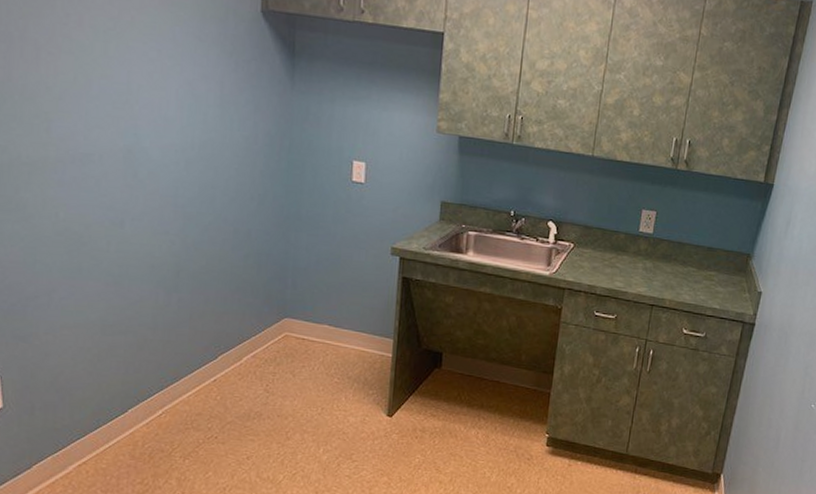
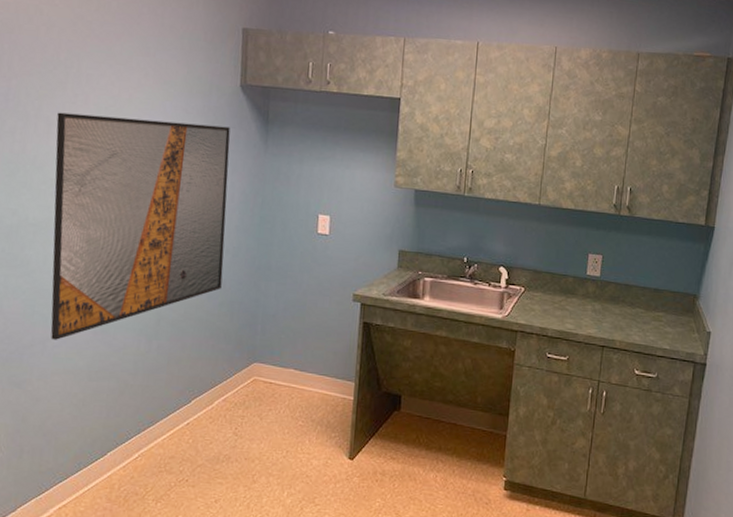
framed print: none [46,34,252,292] -> present [50,112,231,340]

